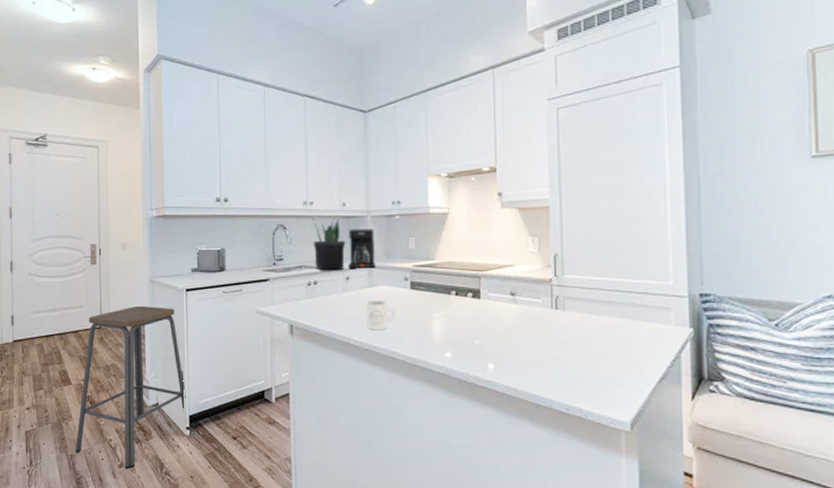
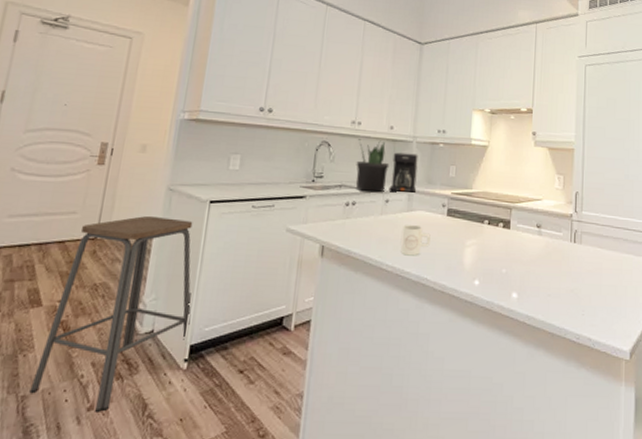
toaster: present [190,248,226,273] -> none [218,158,262,186]

